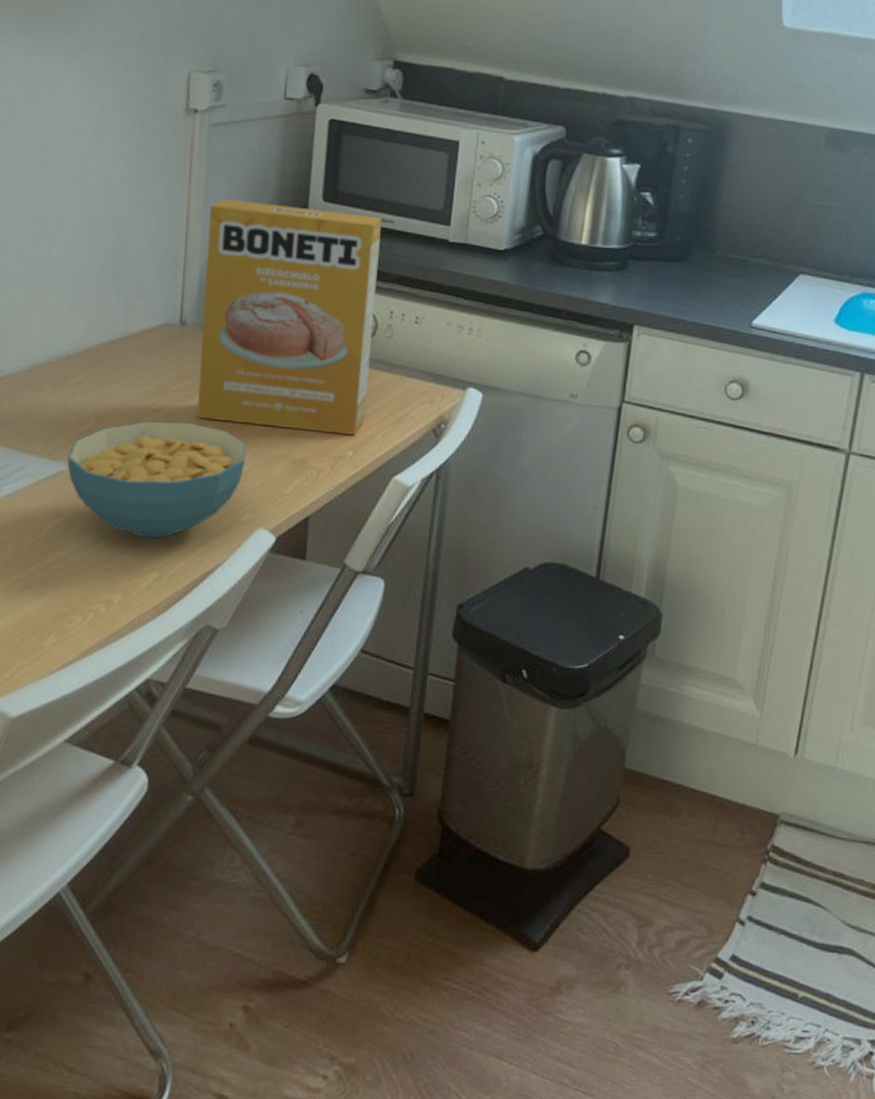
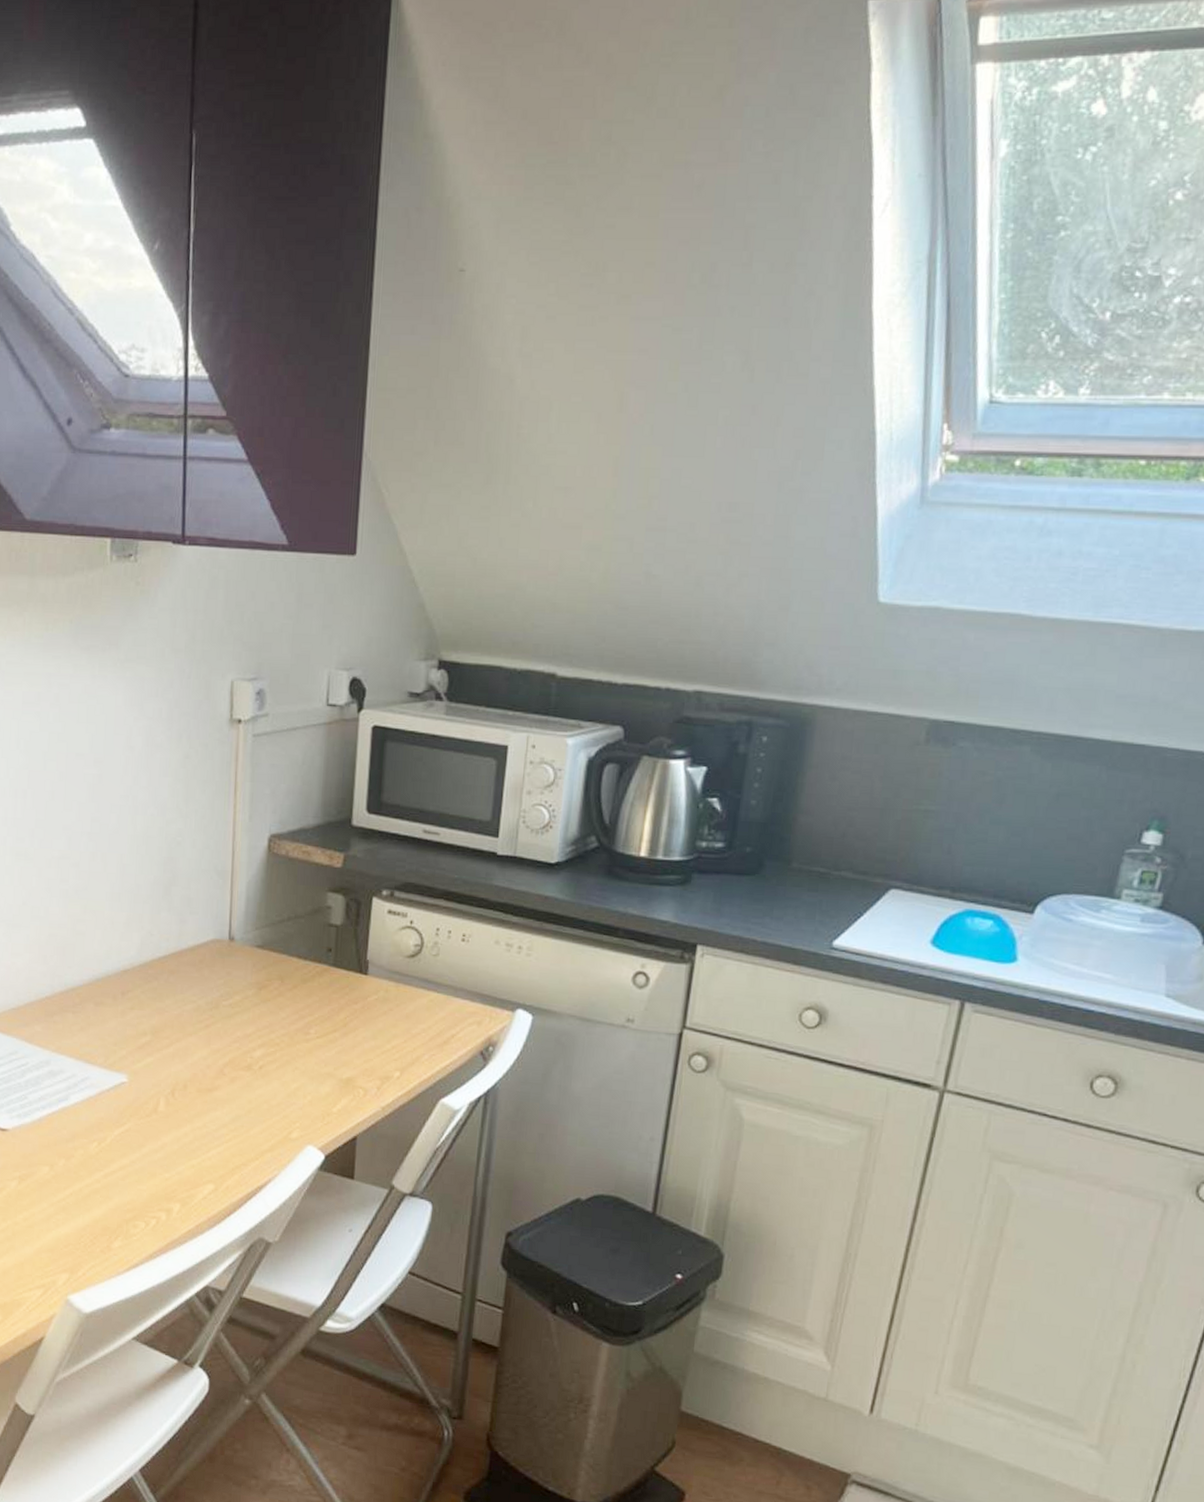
cereal bowl: present [67,421,247,539] -> none [127,1036,295,1152]
box: present [197,199,382,435] -> none [247,812,427,1055]

